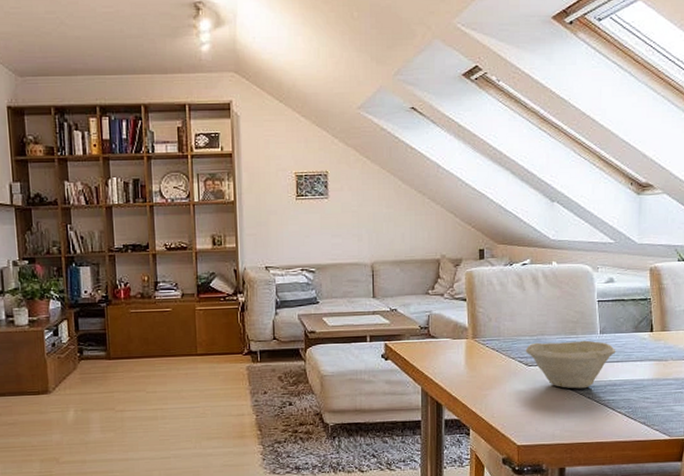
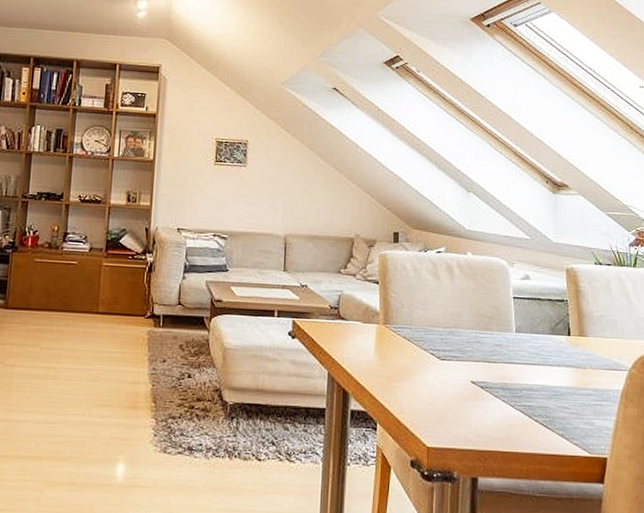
bowl: present [525,340,616,389] -> none [438,335,533,391]

